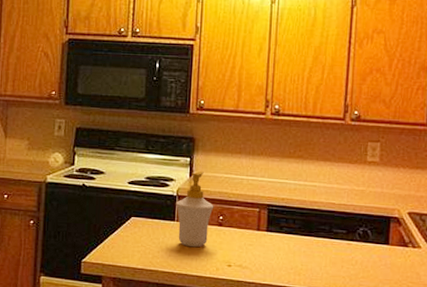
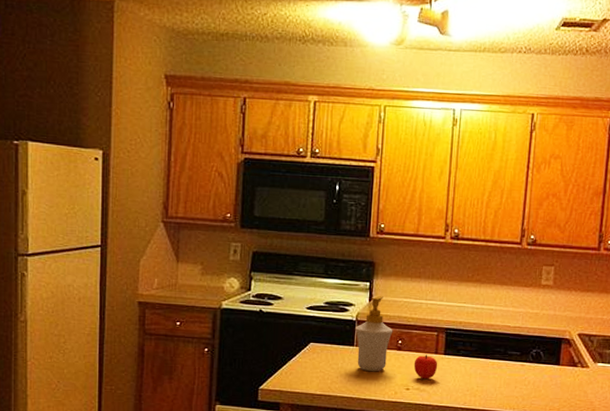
fruit: none [235,231,260,257] -> present [413,354,438,380]

